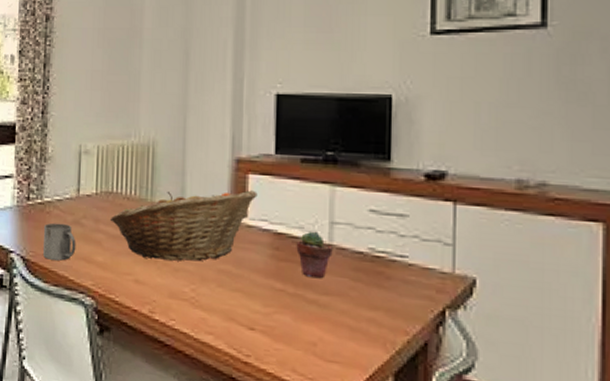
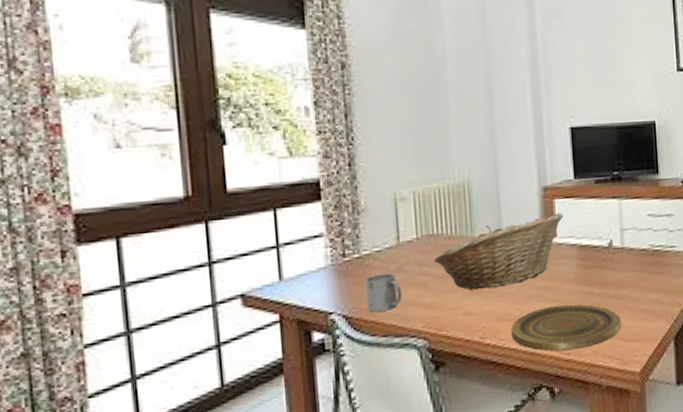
plate: none [183,295,319,355] -> present [511,304,621,351]
potted succulent: present [296,231,333,279] -> none [597,239,625,277]

